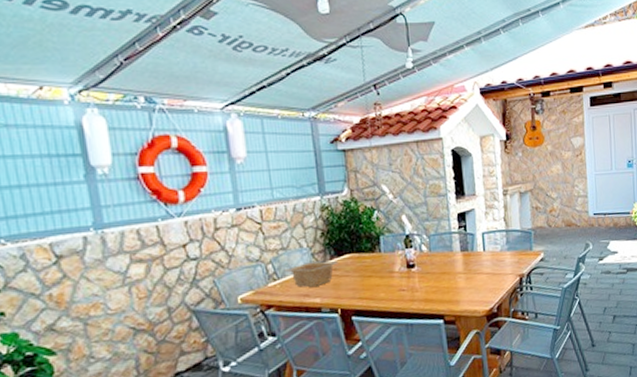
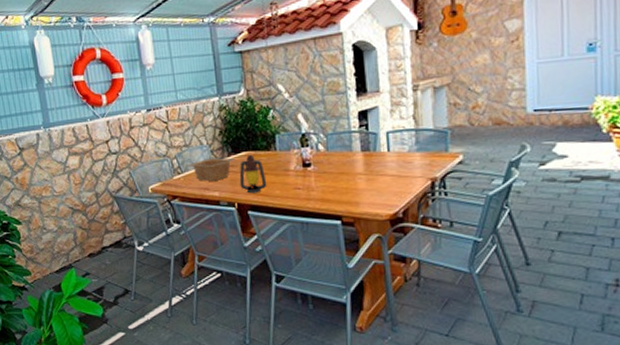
lantern: none [342,256,372,298] -> present [239,154,267,194]

